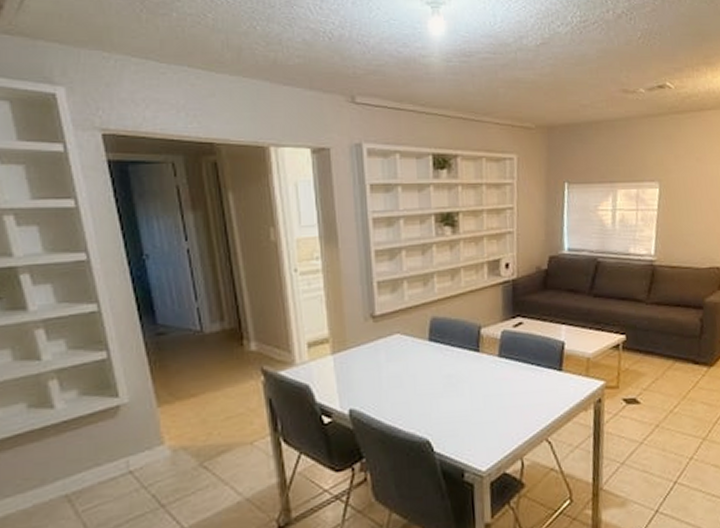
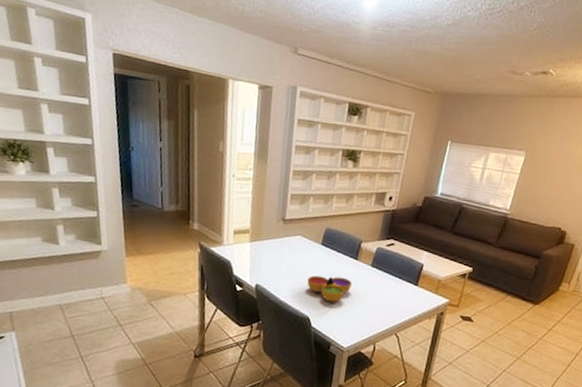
decorative bowl: none [418,378,478,414] -> present [307,275,352,303]

